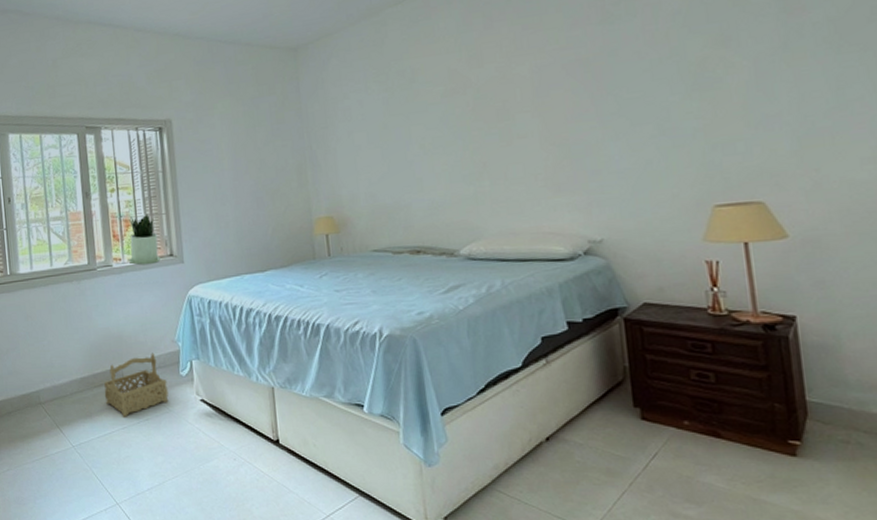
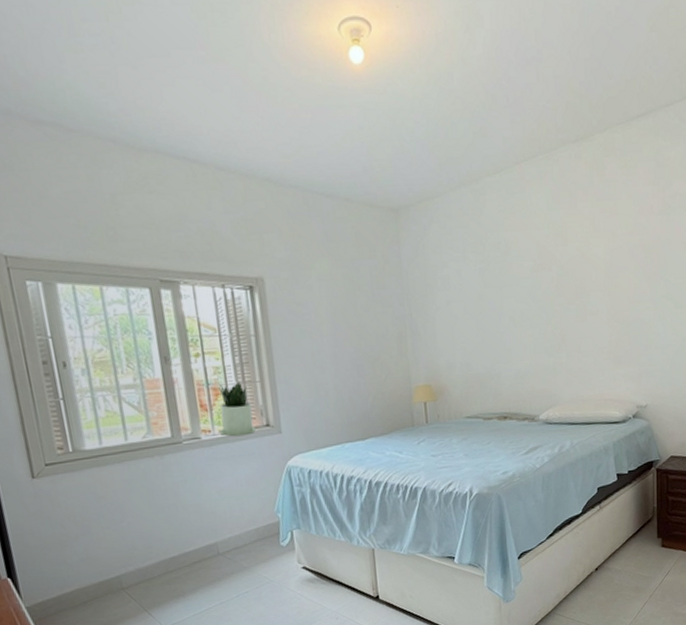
decorative basket: present [104,352,169,417] -> none [197,526,269,593]

